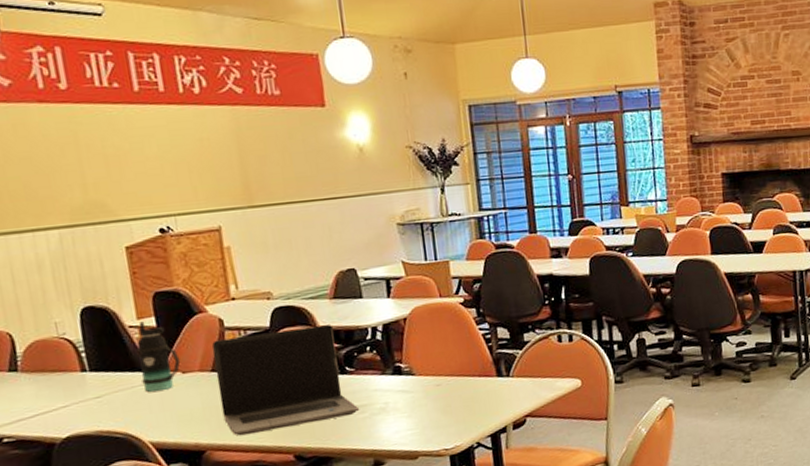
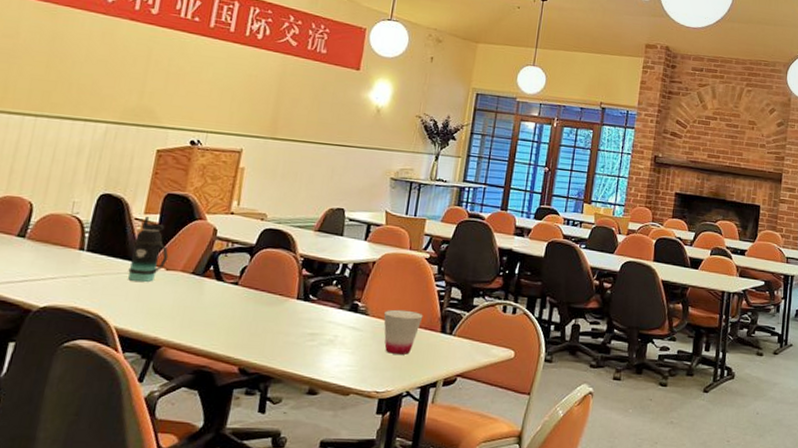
laptop computer: present [212,325,360,436] -> none [187,246,311,341]
cup: none [430,360,474,409] -> present [383,309,423,355]

